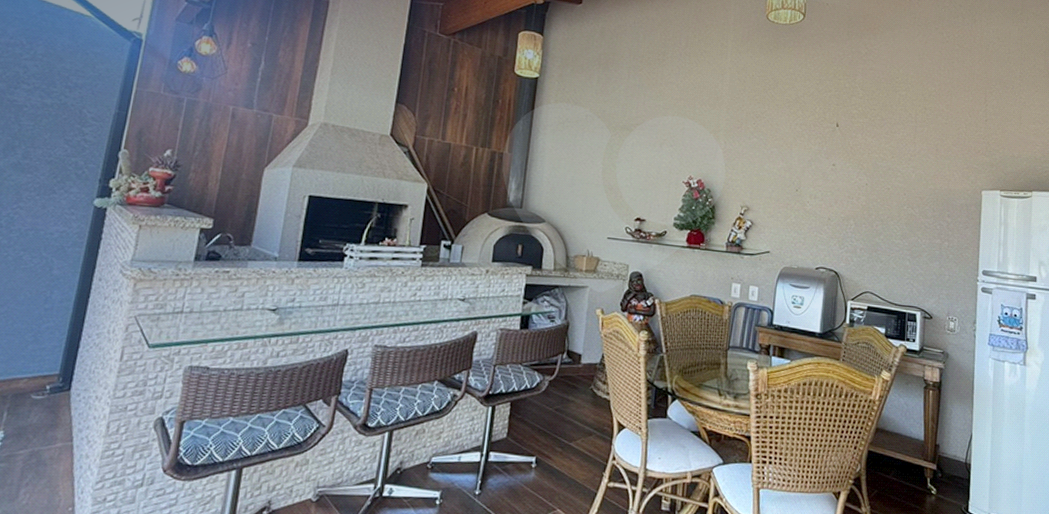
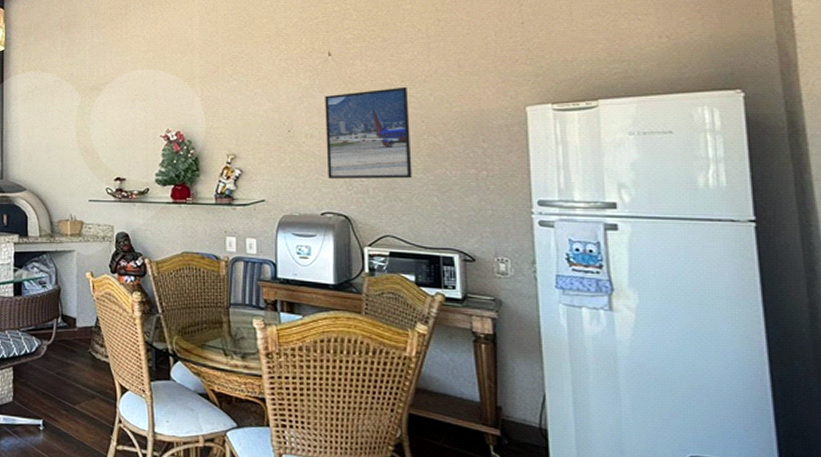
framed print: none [825,161,896,243] -> present [325,86,412,179]

